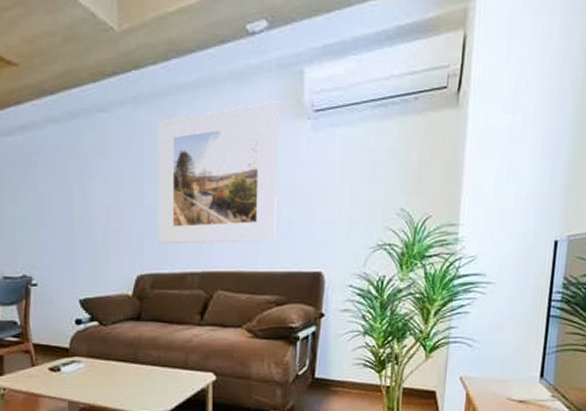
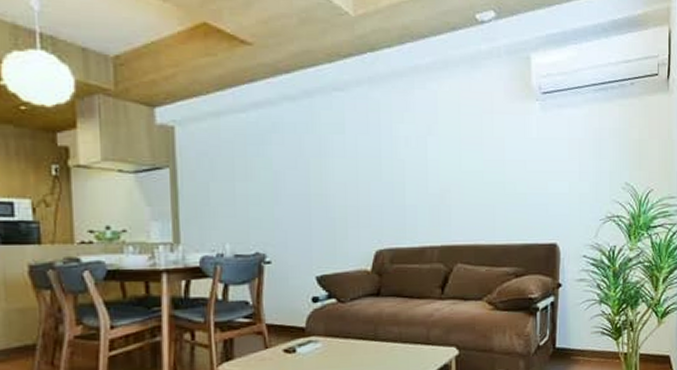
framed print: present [157,101,279,244] -> none [395,84,511,219]

